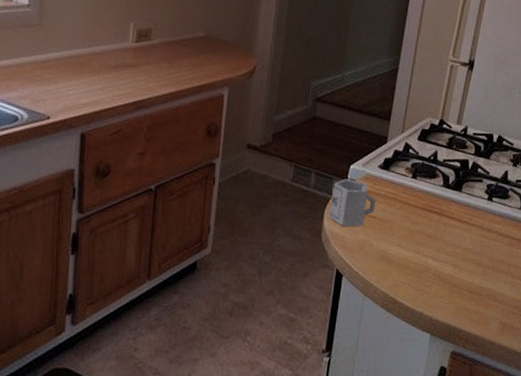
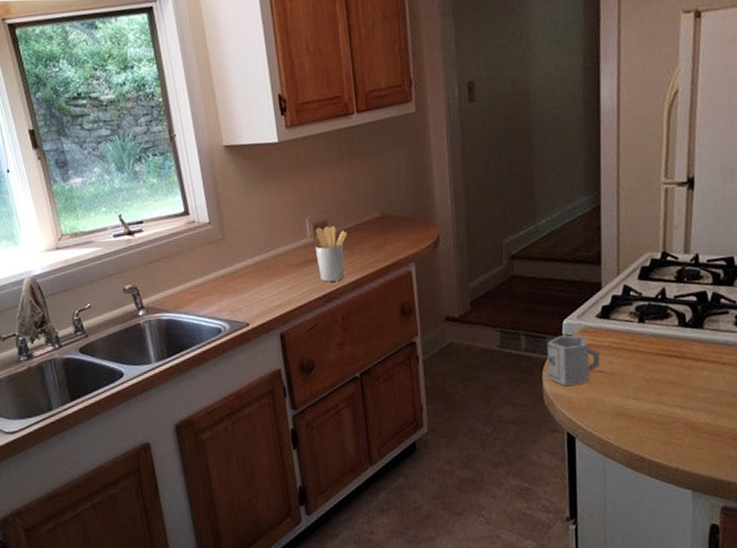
utensil holder: none [132,34,169,91] -> present [310,226,347,282]

